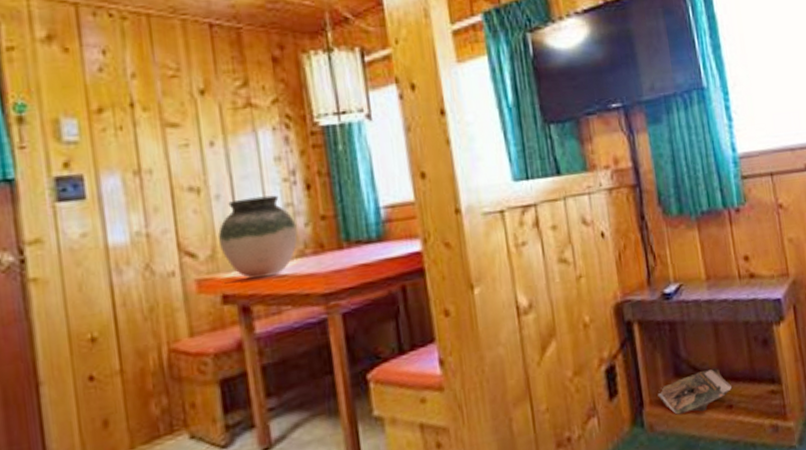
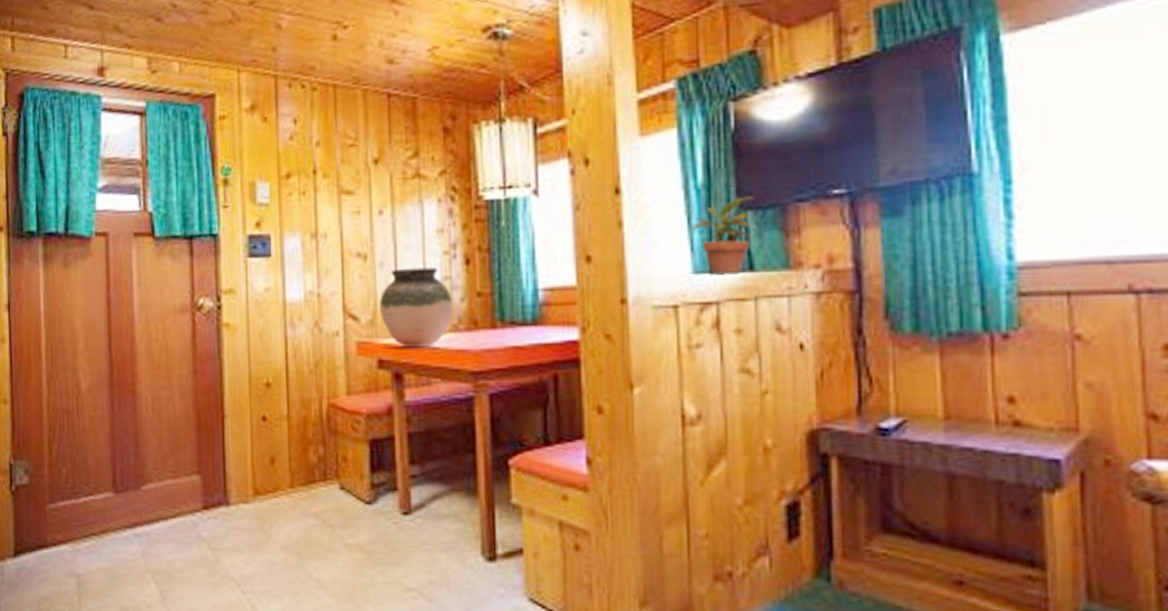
potted plant: none [508,112,557,181] -> present [692,196,753,276]
magazine: present [658,367,733,415] -> none [854,530,967,581]

